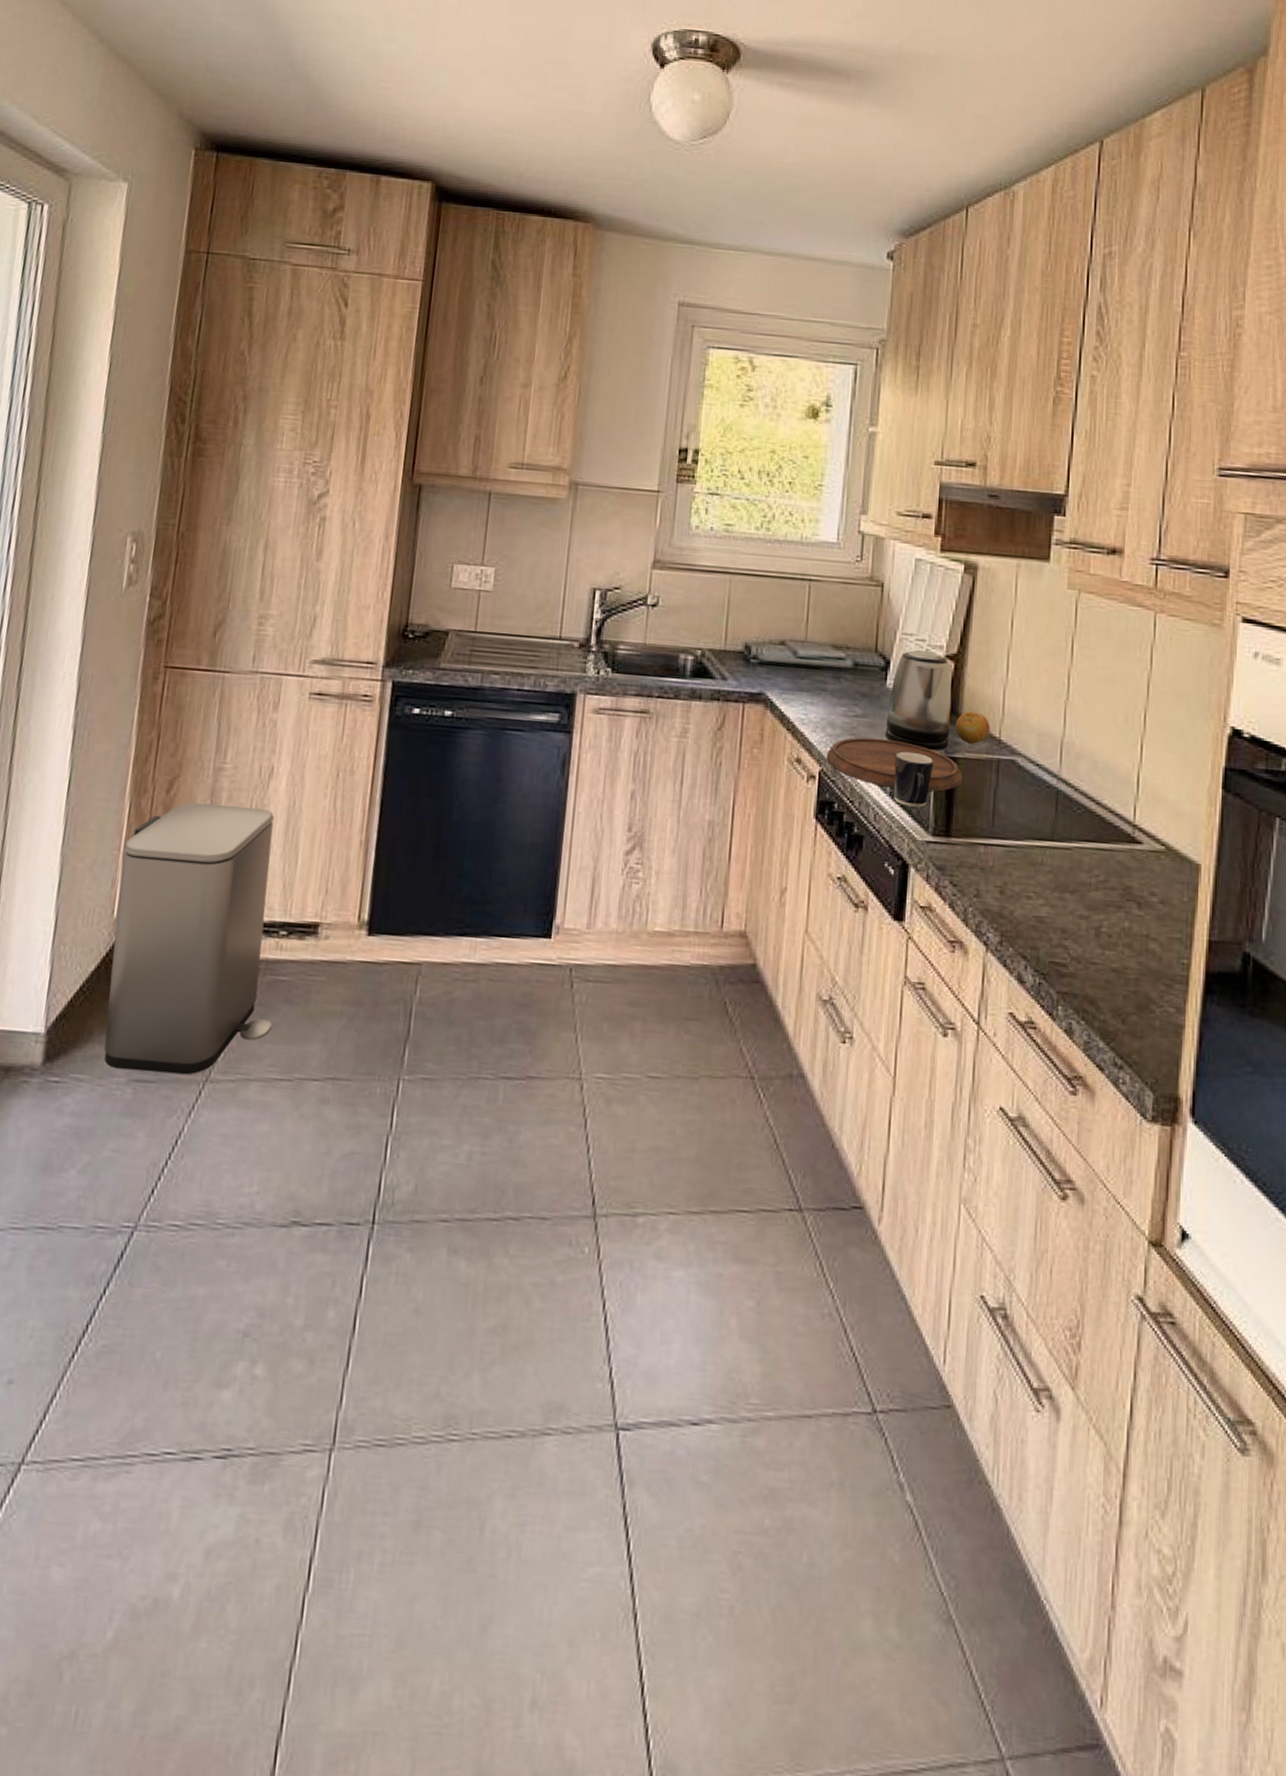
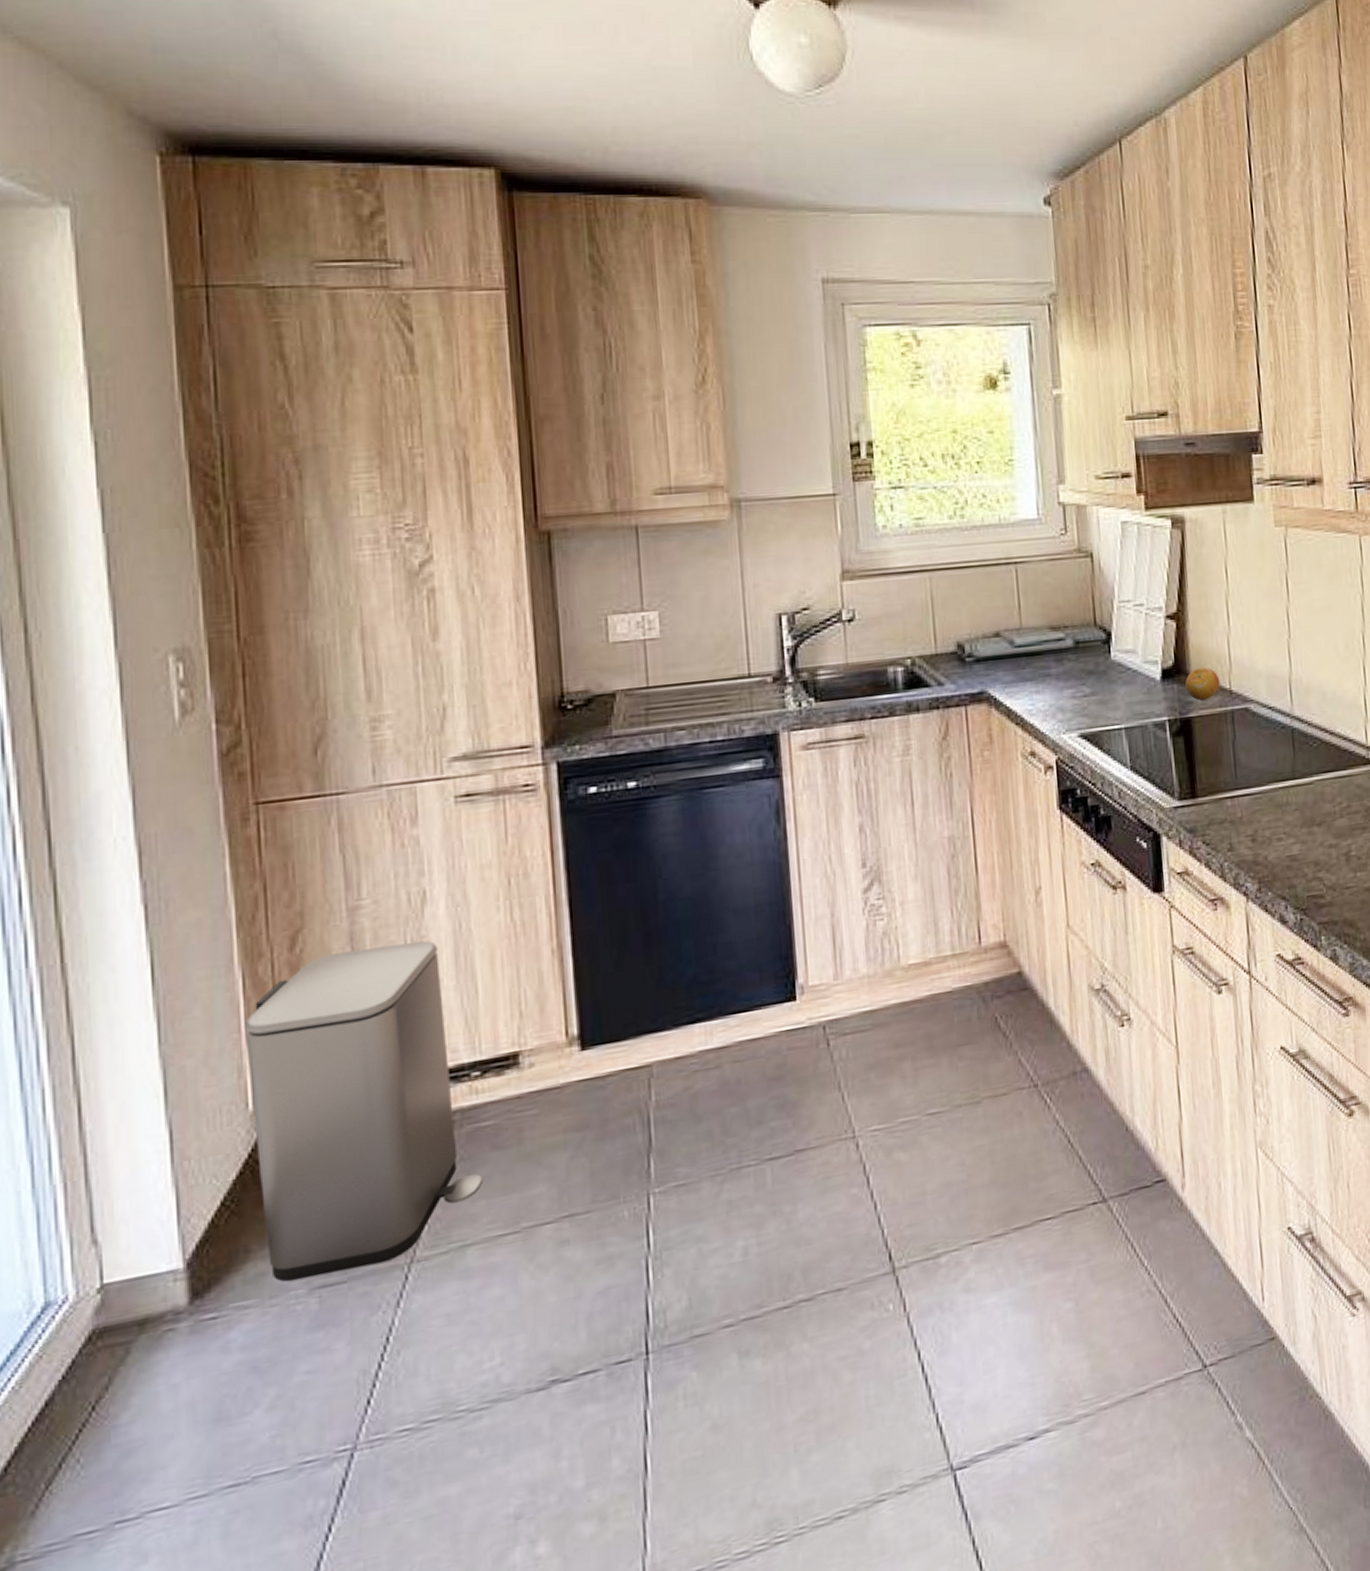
cutting board: present [826,737,963,792] -> none [1061,712,1201,762]
kettle: present [885,650,952,751] -> none [1116,615,1181,716]
mug: present [893,751,934,808] -> none [1130,720,1171,777]

